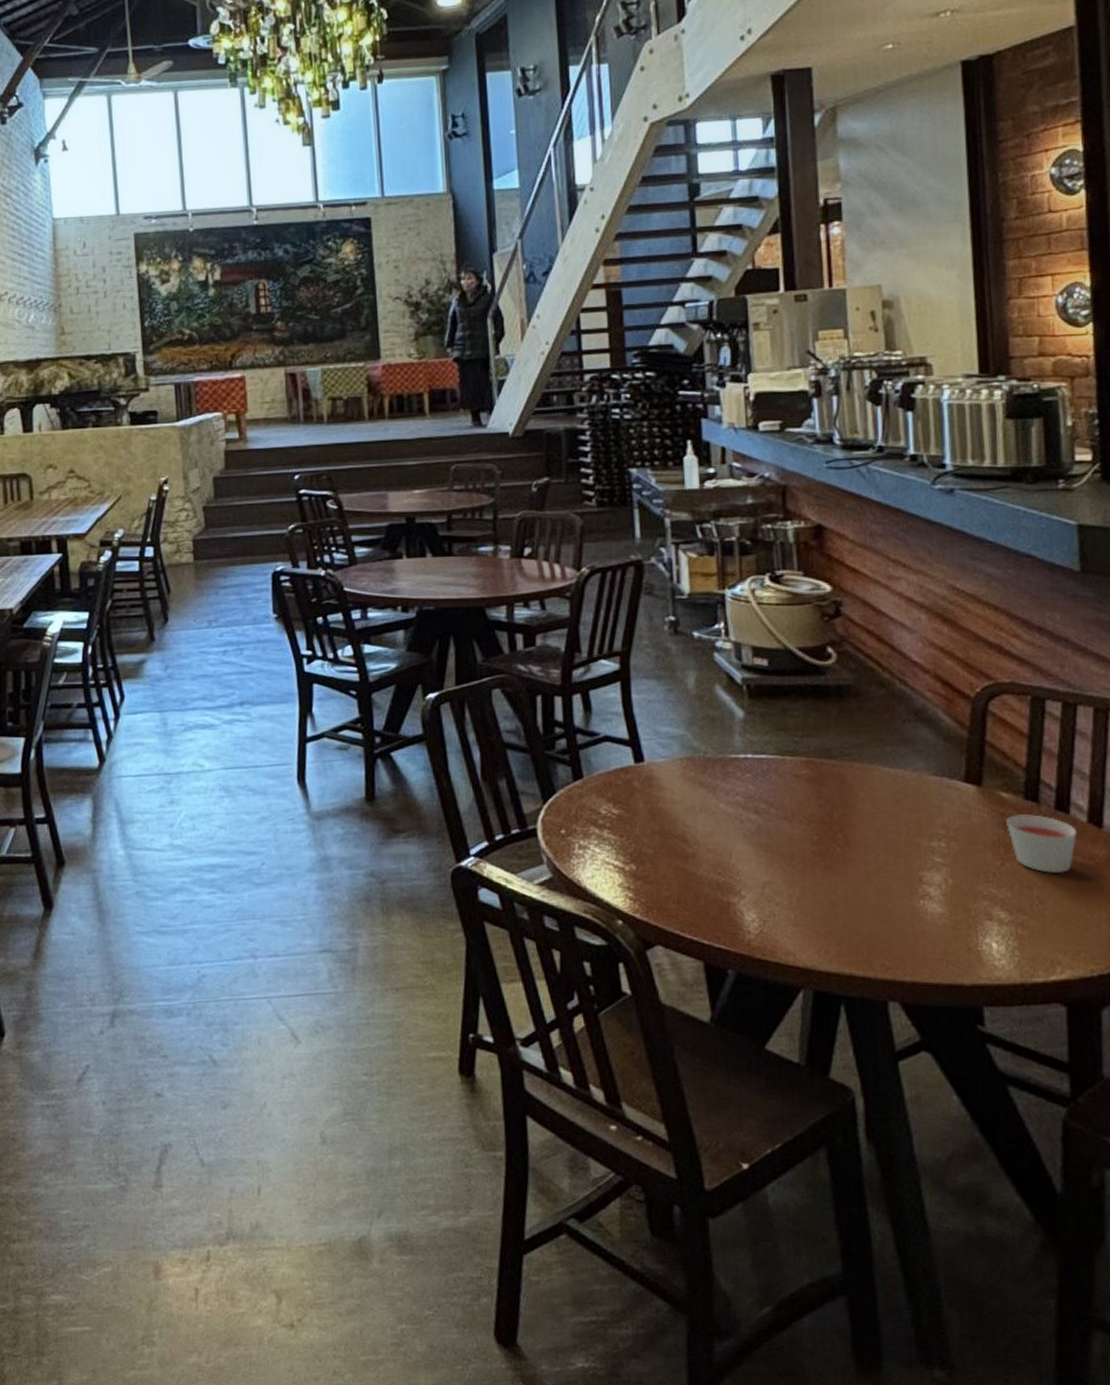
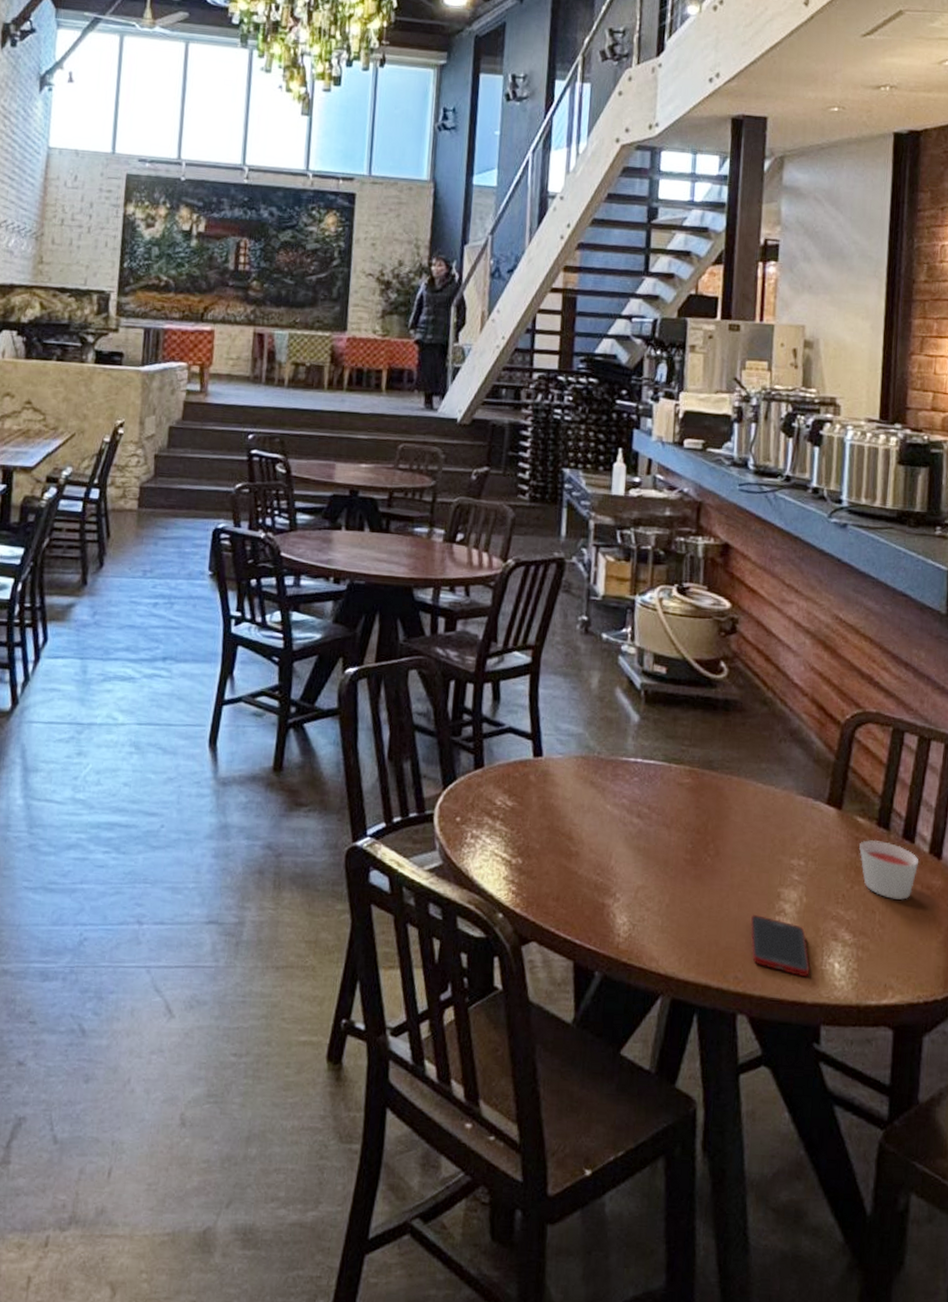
cell phone: none [893,900,965,960] -> present [751,914,811,978]

